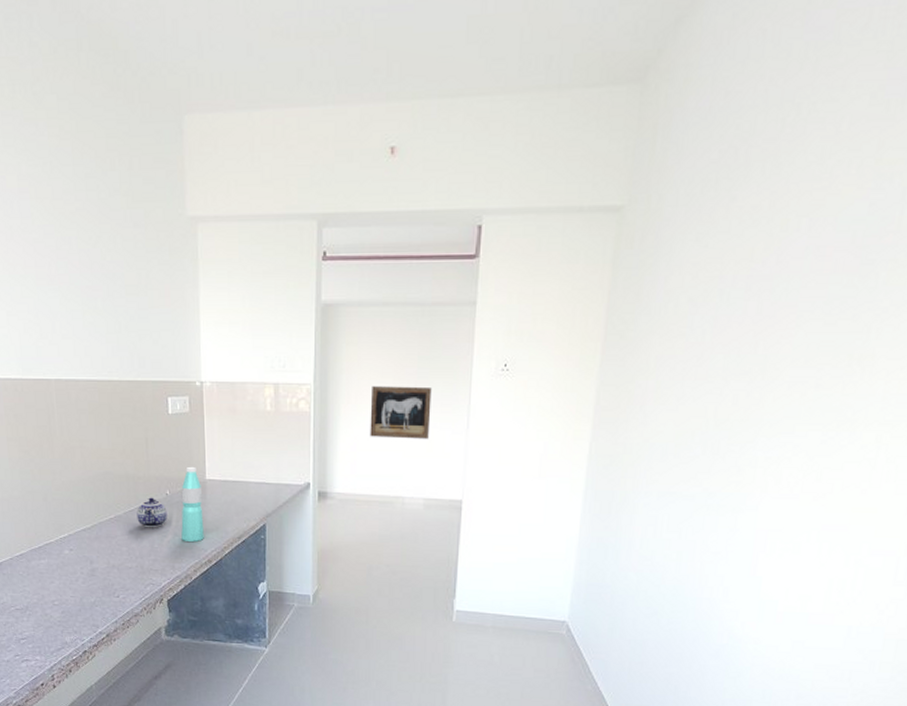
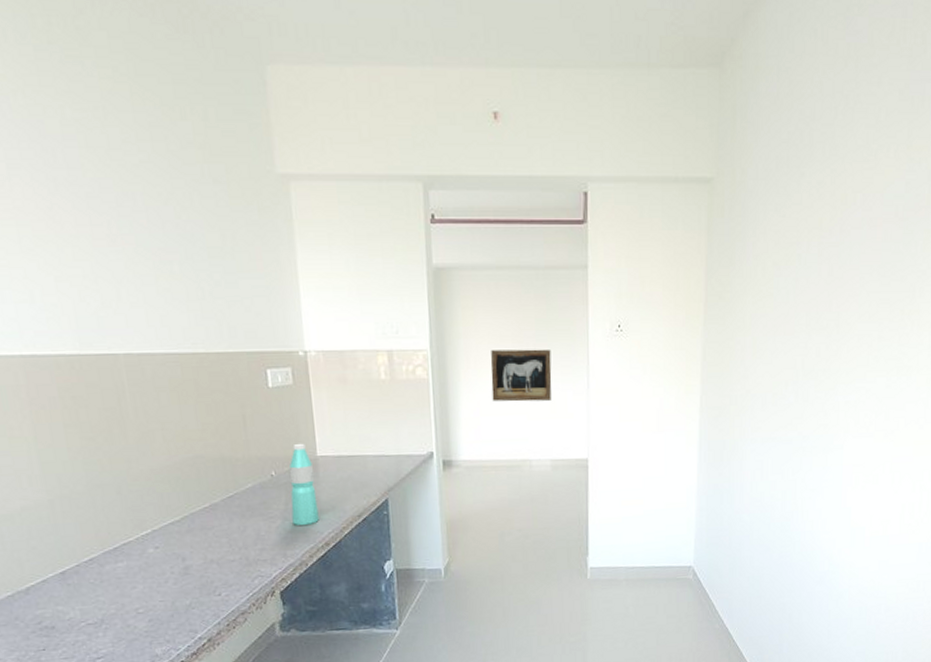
teapot: present [137,497,167,528] -> none [237,480,275,515]

